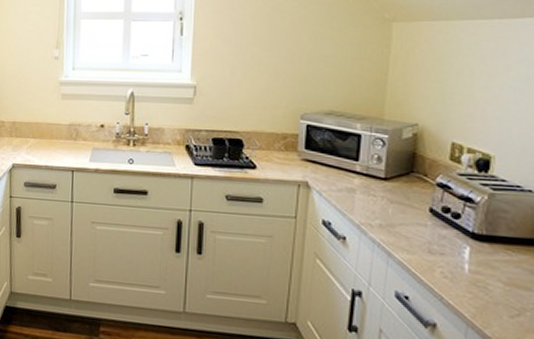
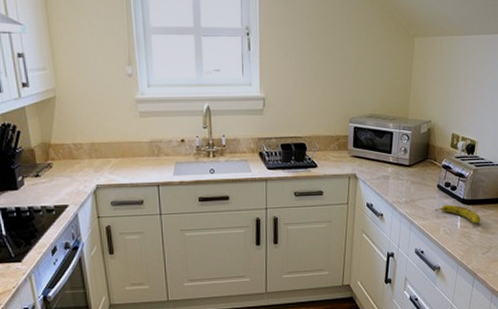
fruit: none [426,236,504,272] -> present [435,204,481,224]

